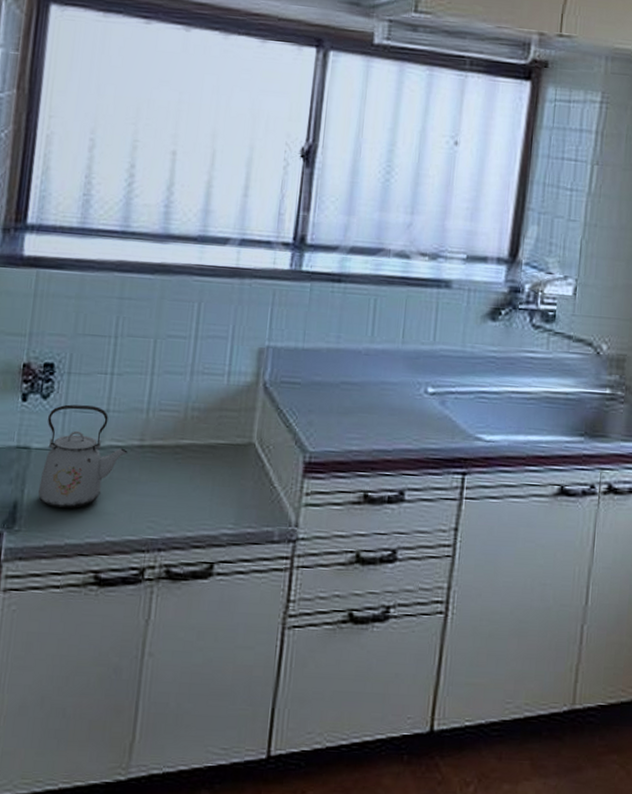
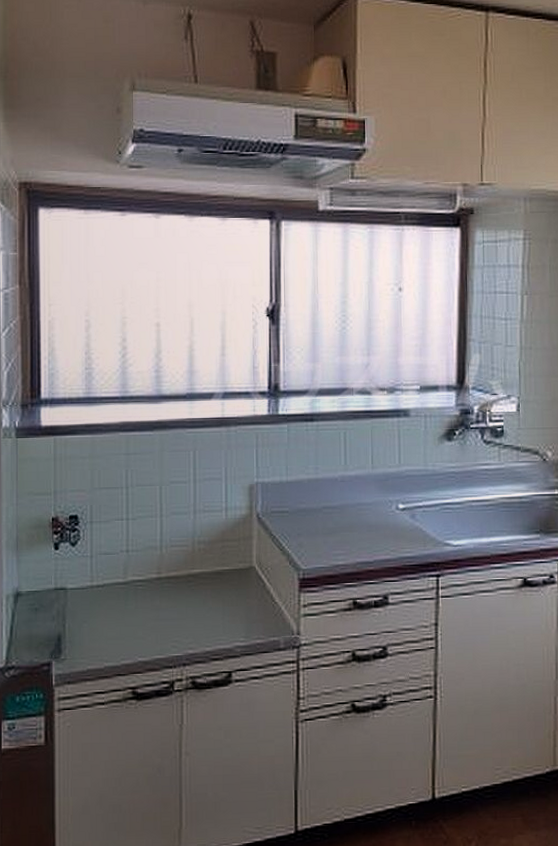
kettle: present [38,404,128,509] -> none [77,548,148,637]

